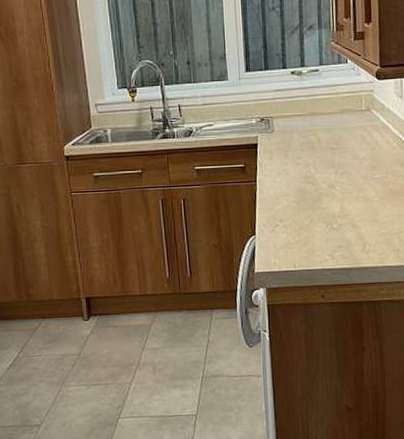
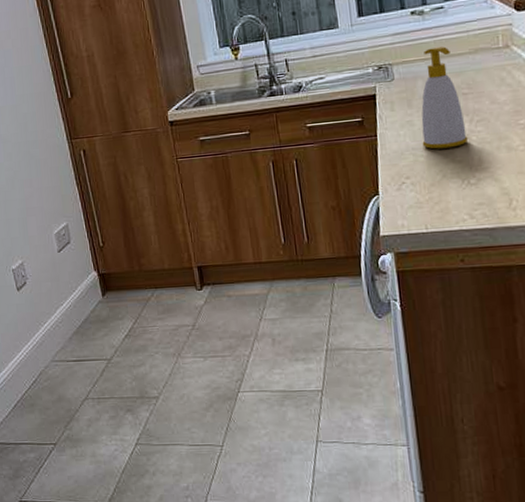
soap bottle: none [295,104,333,196] -> present [421,46,468,149]

